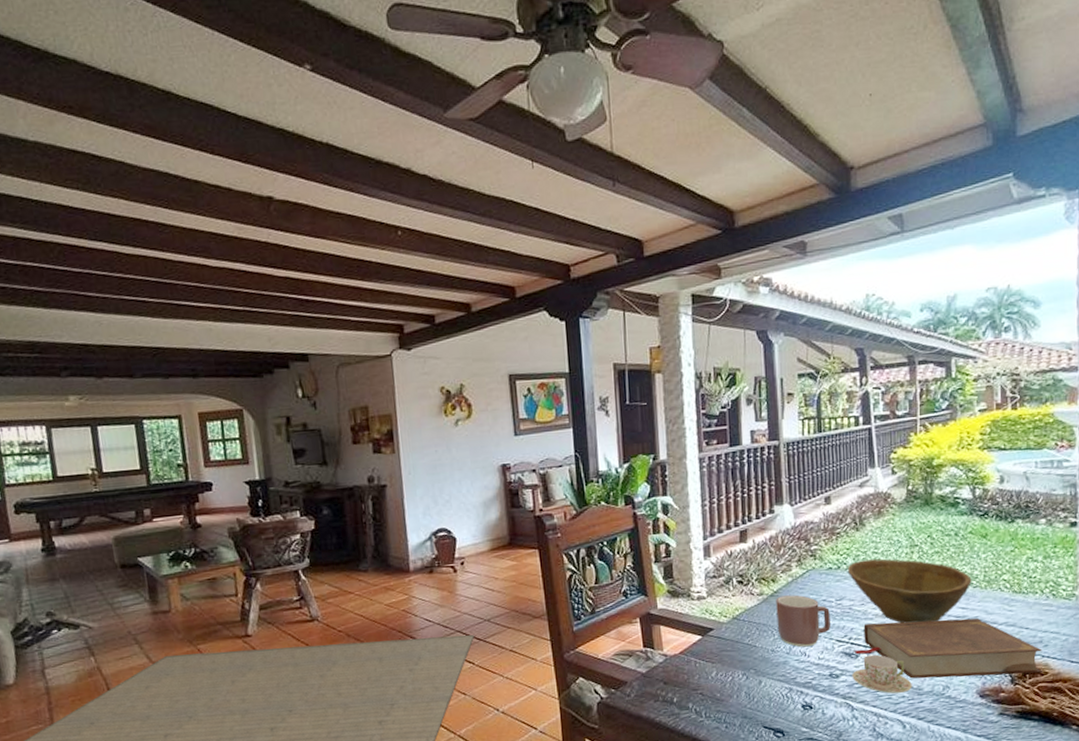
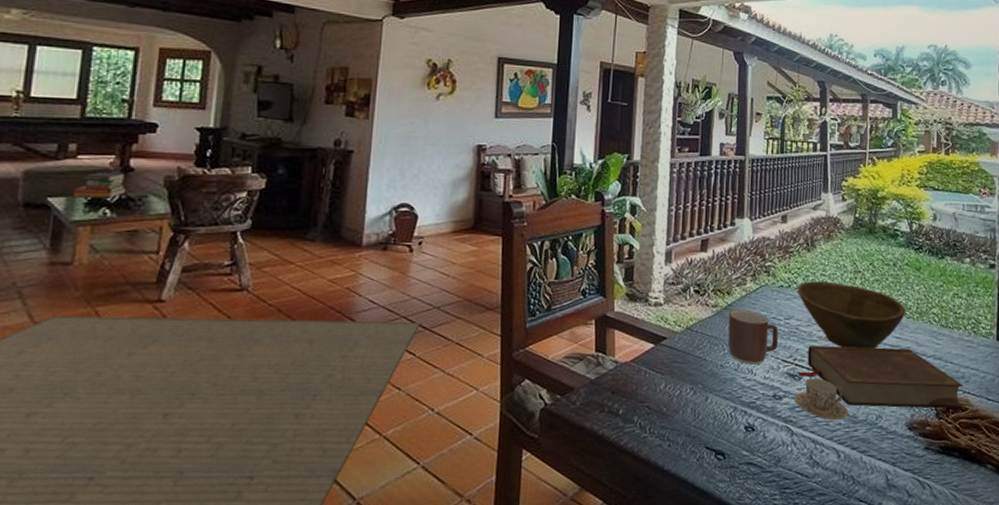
books: none [156,530,198,556] -> present [73,172,125,198]

